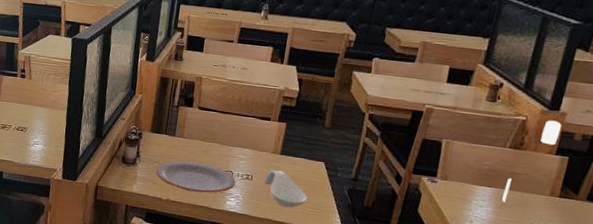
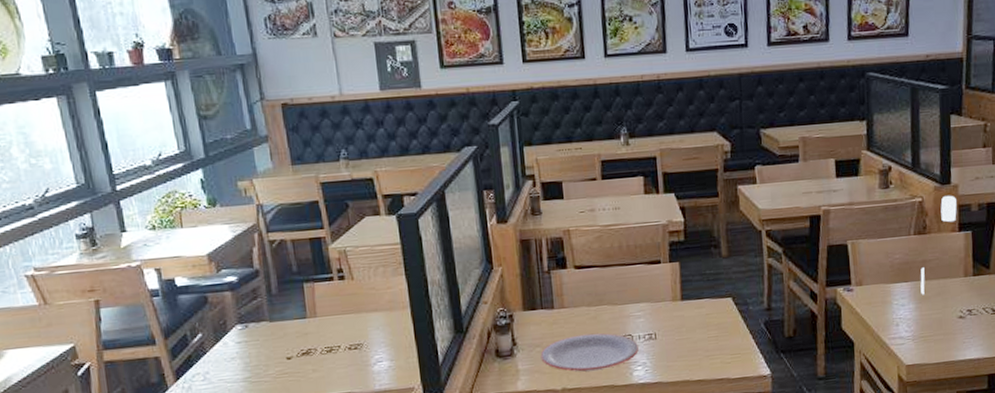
spoon rest: present [263,170,307,208] -> none [670,319,723,361]

